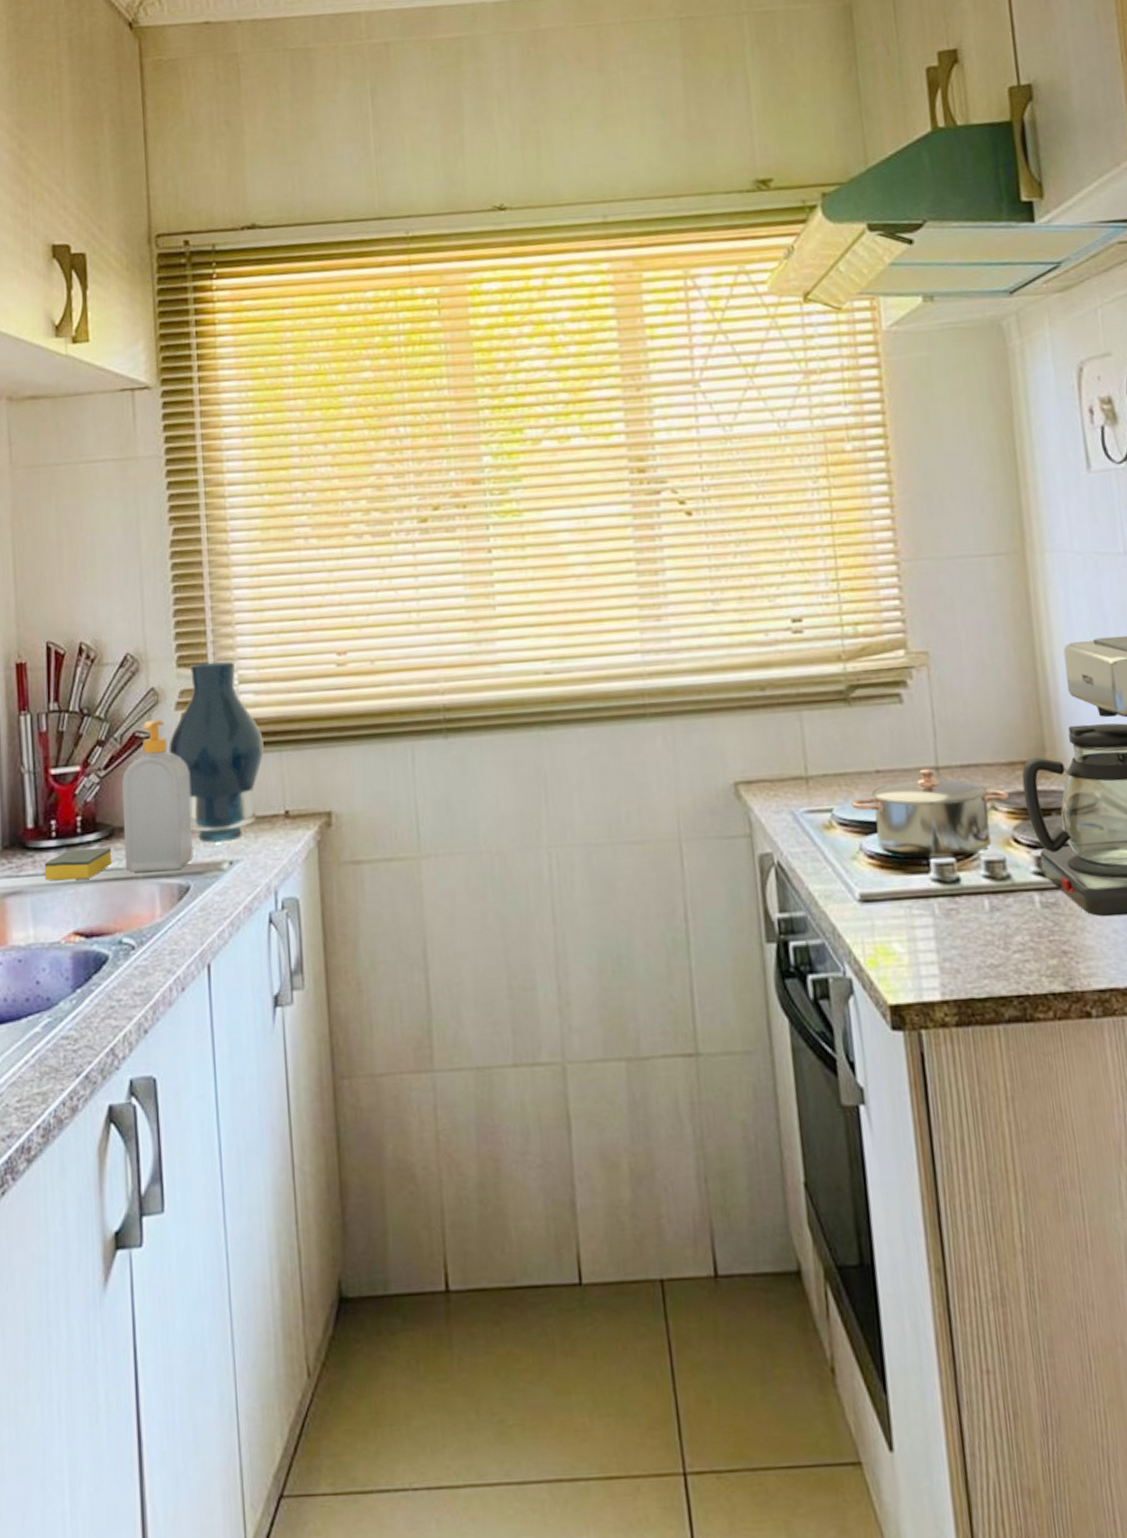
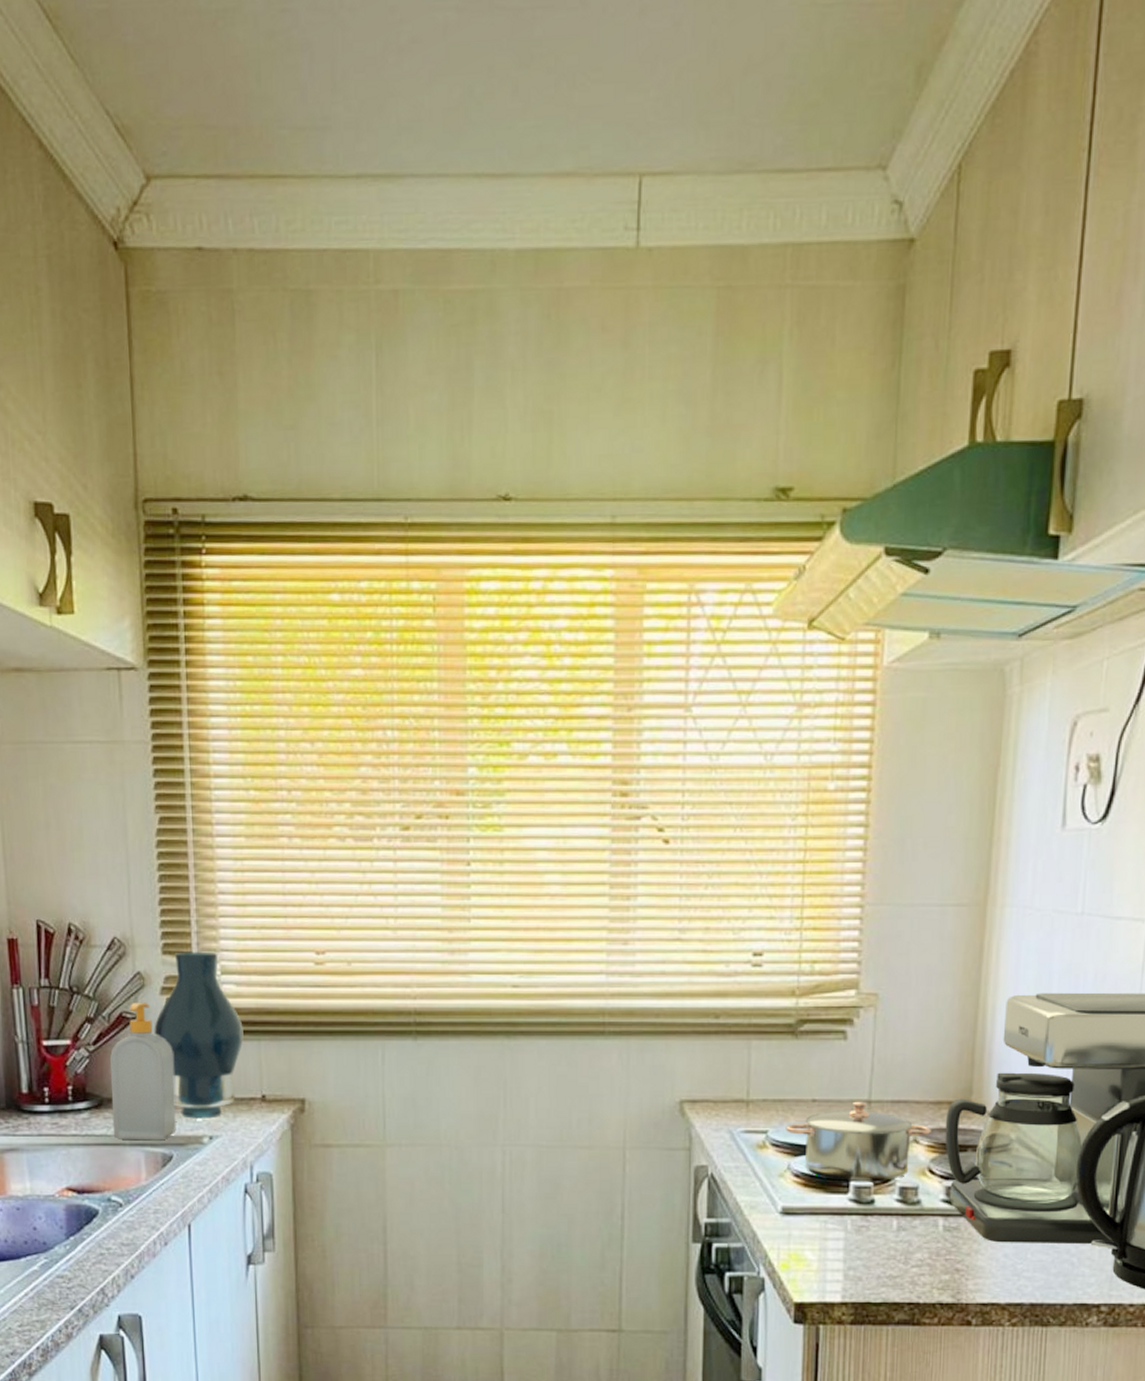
sponge: present [44,847,112,881] -> none [38,1115,102,1142]

